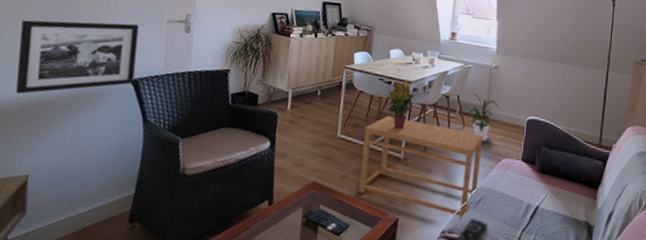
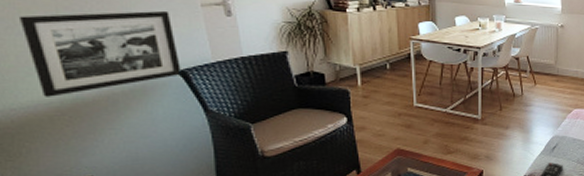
side table: present [358,116,484,219] -> none [440,82,555,165]
potted plant: present [386,80,415,130] -> none [457,46,486,94]
house plant: present [463,92,500,141] -> none [533,52,568,96]

